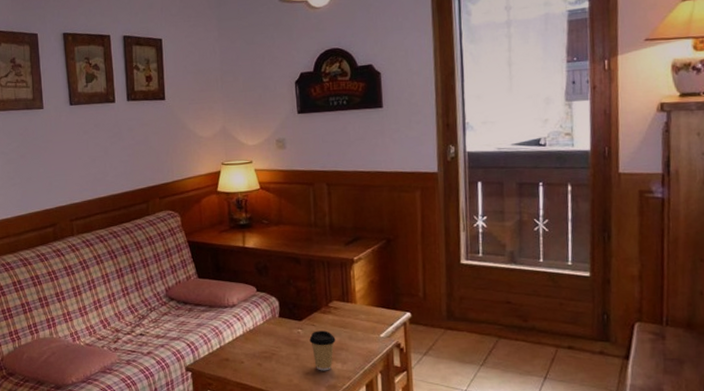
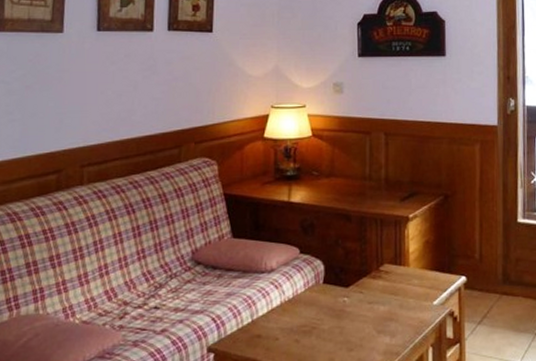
coffee cup: present [309,330,336,371] -> none [356,298,385,347]

